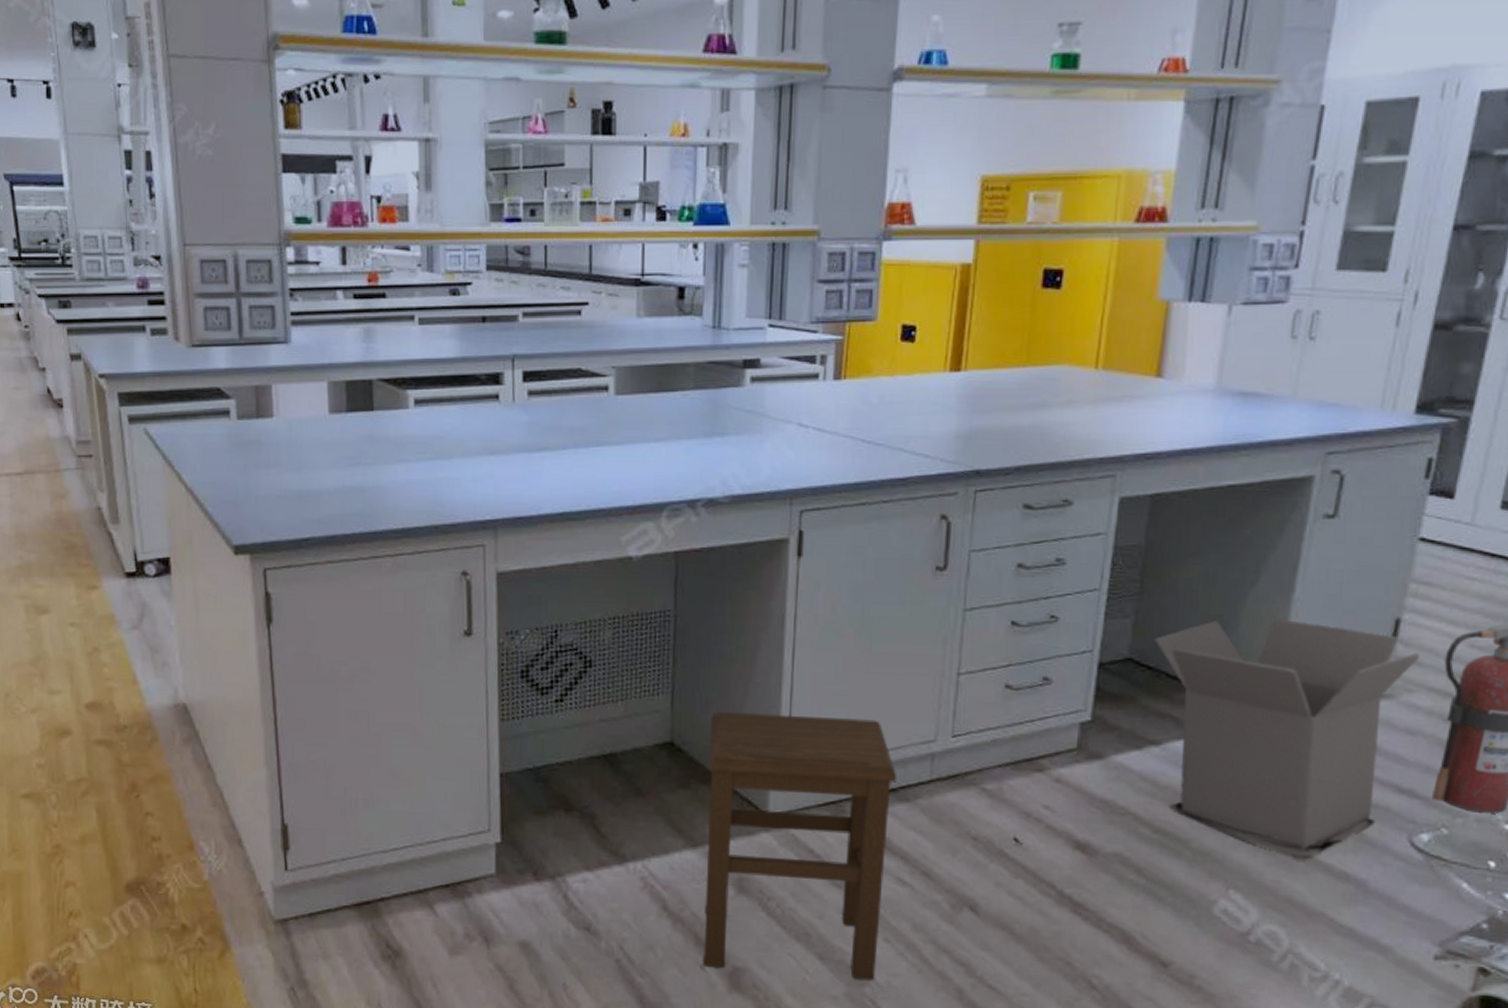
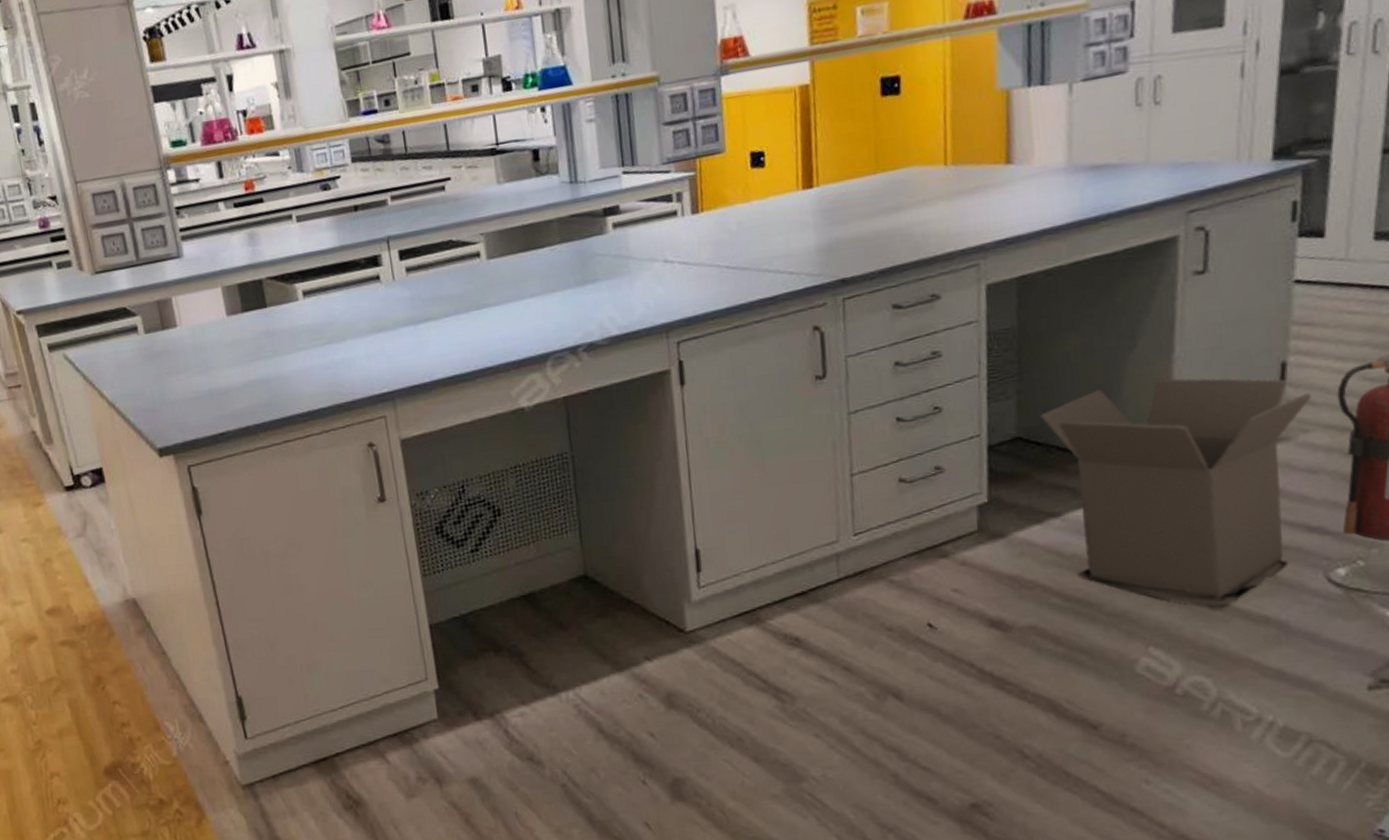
stool: present [703,711,898,981] -> none [619,529,811,782]

